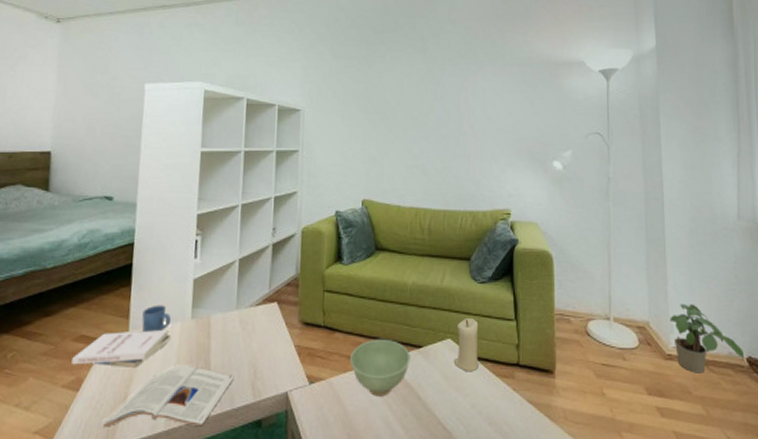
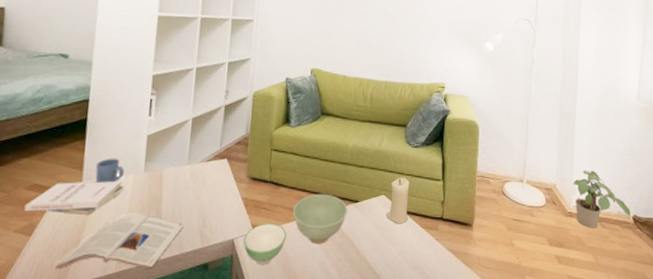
bowl: none [298,373,345,421] -> present [243,223,287,265]

